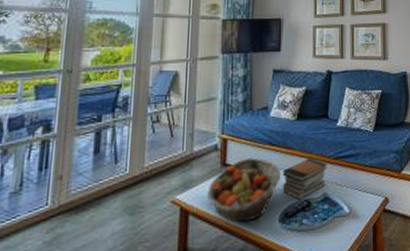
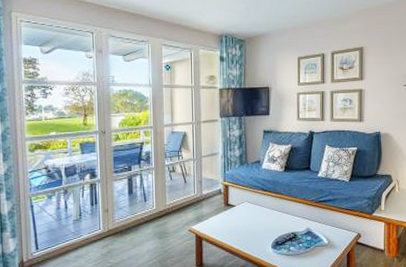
fruit basket: present [207,157,281,223] -> none [215,200,272,247]
book stack: present [282,158,327,199] -> none [273,201,310,232]

